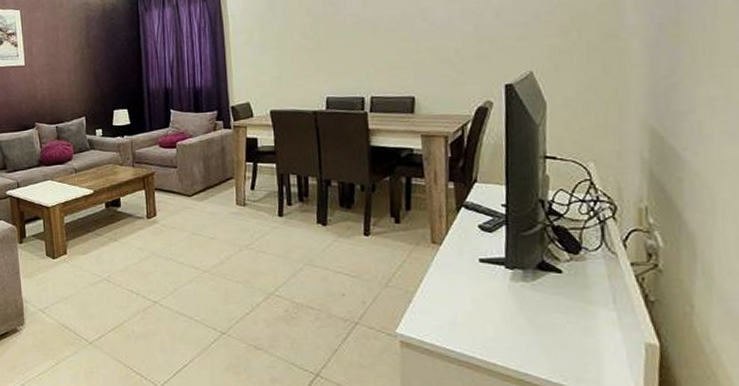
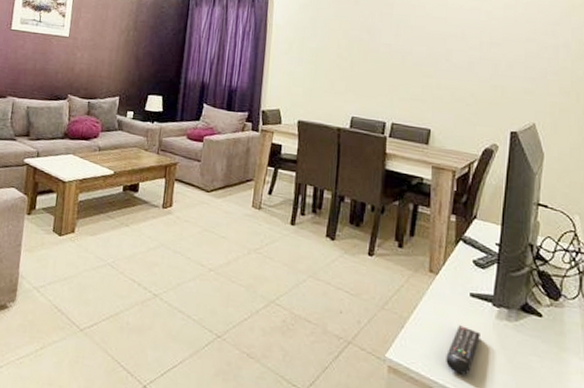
remote control: none [460,292,496,340] -> present [446,325,480,375]

